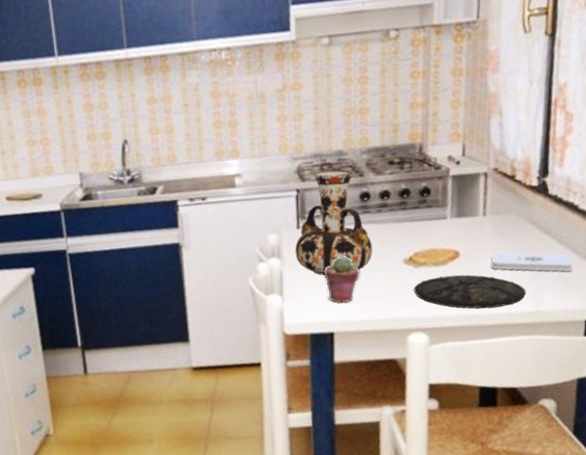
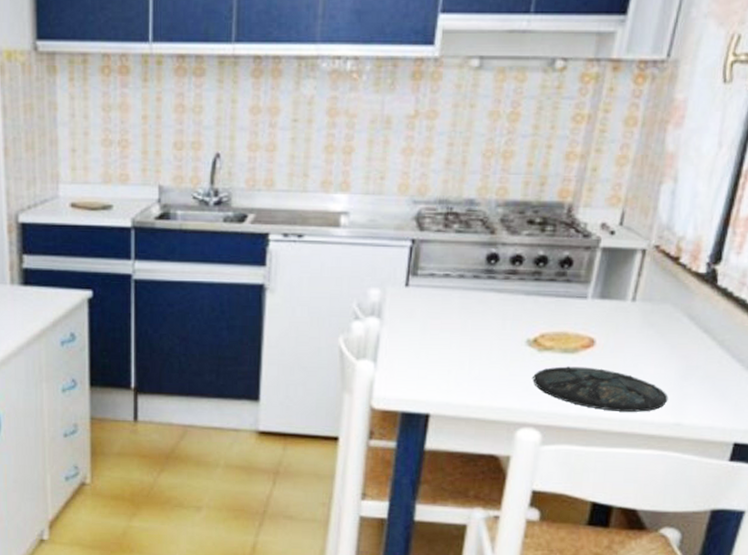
vase: present [295,169,373,276] -> none [398,222,492,346]
potted succulent: present [324,256,360,304] -> none [429,326,472,382]
notepad: present [492,252,573,272] -> none [632,346,731,381]

